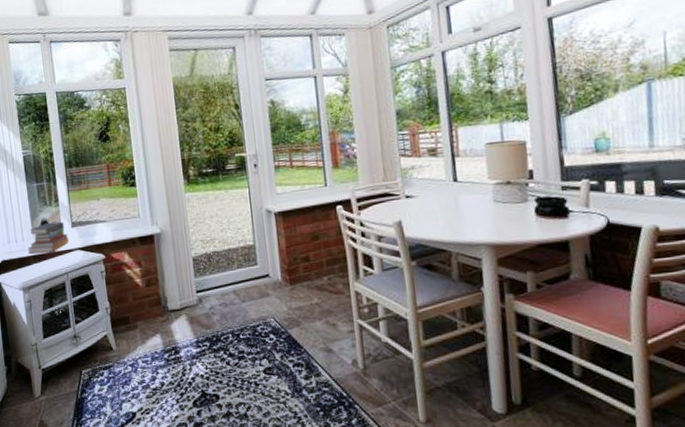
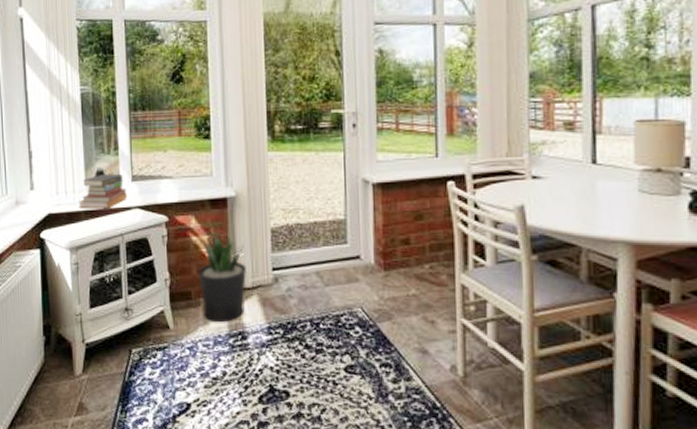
planter: none [134,263,176,341] -> present [199,230,246,322]

